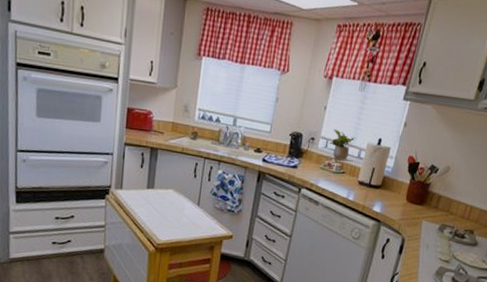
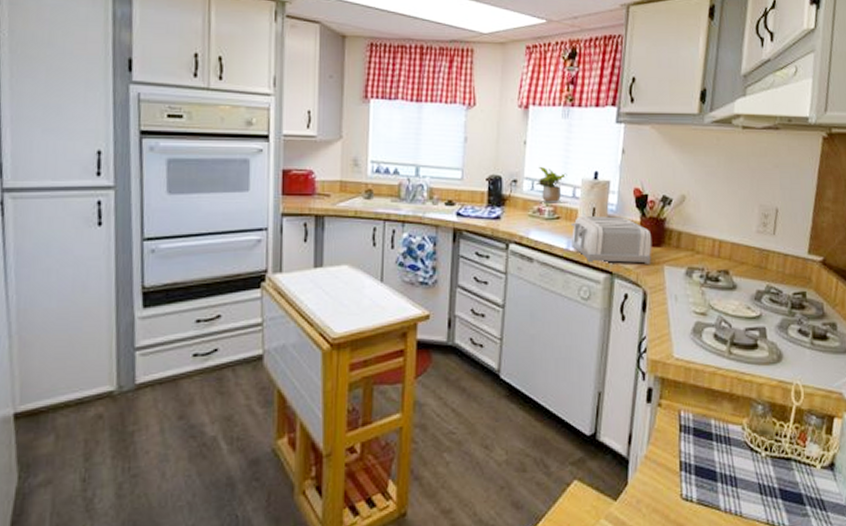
toaster: none [350,173,417,219] -> present [570,215,652,265]

